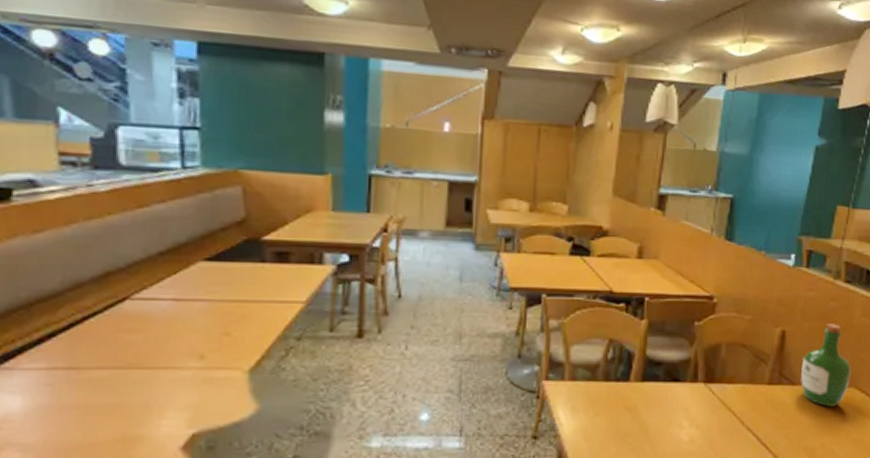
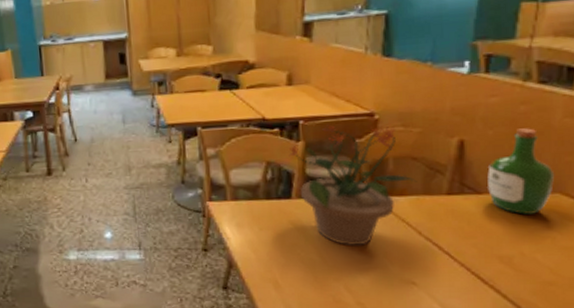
potted plant: none [631,305,745,436] -> present [289,125,417,246]

